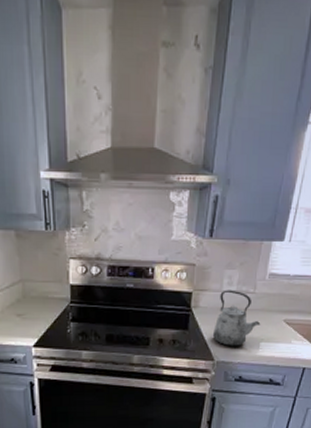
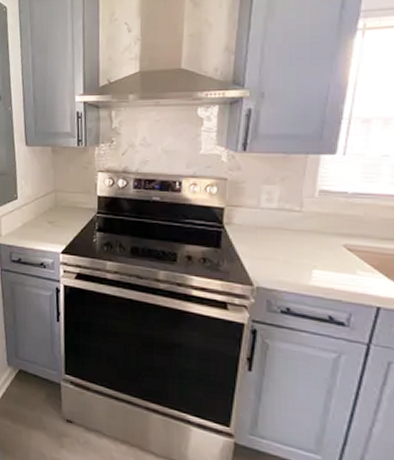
kettle: present [213,290,261,347] -> none [251,206,312,272]

